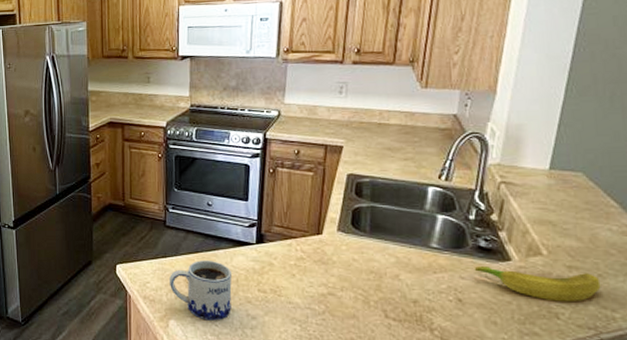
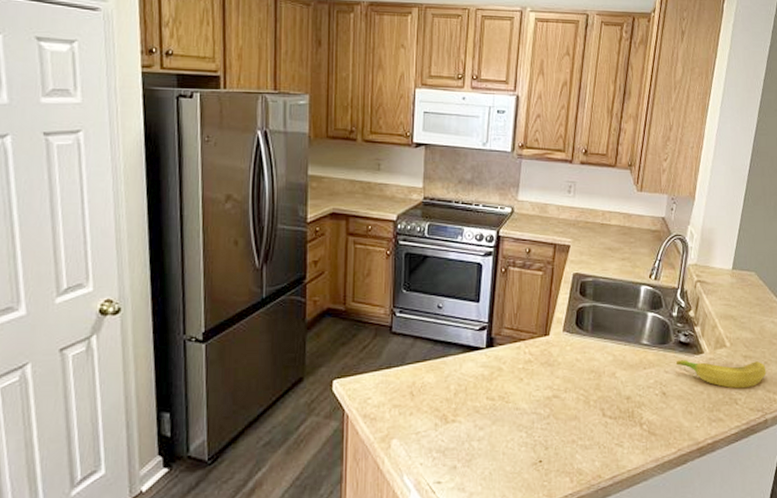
mug: present [169,260,232,321] -> none [394,369,460,436]

